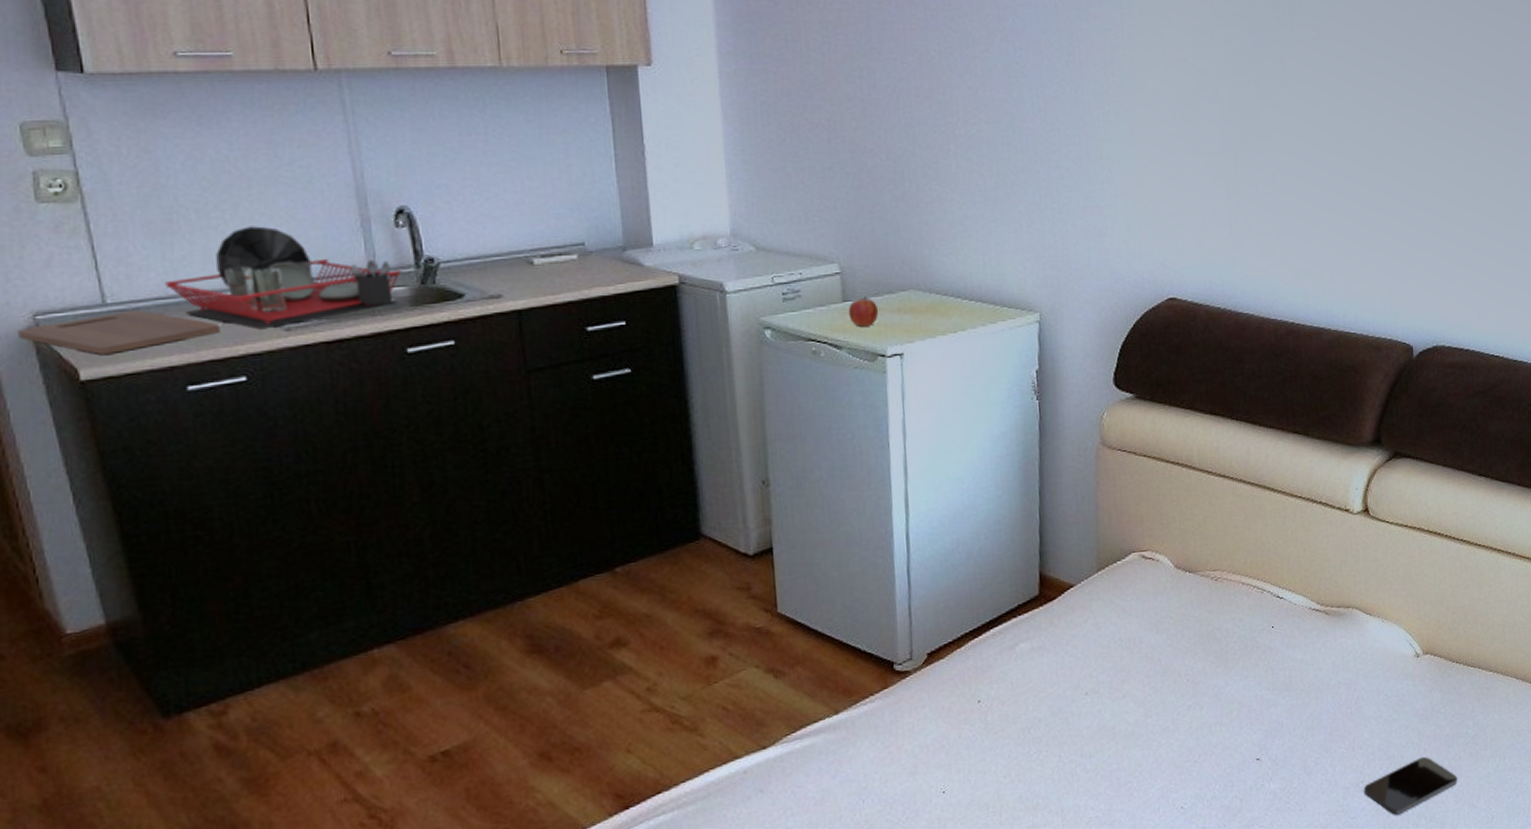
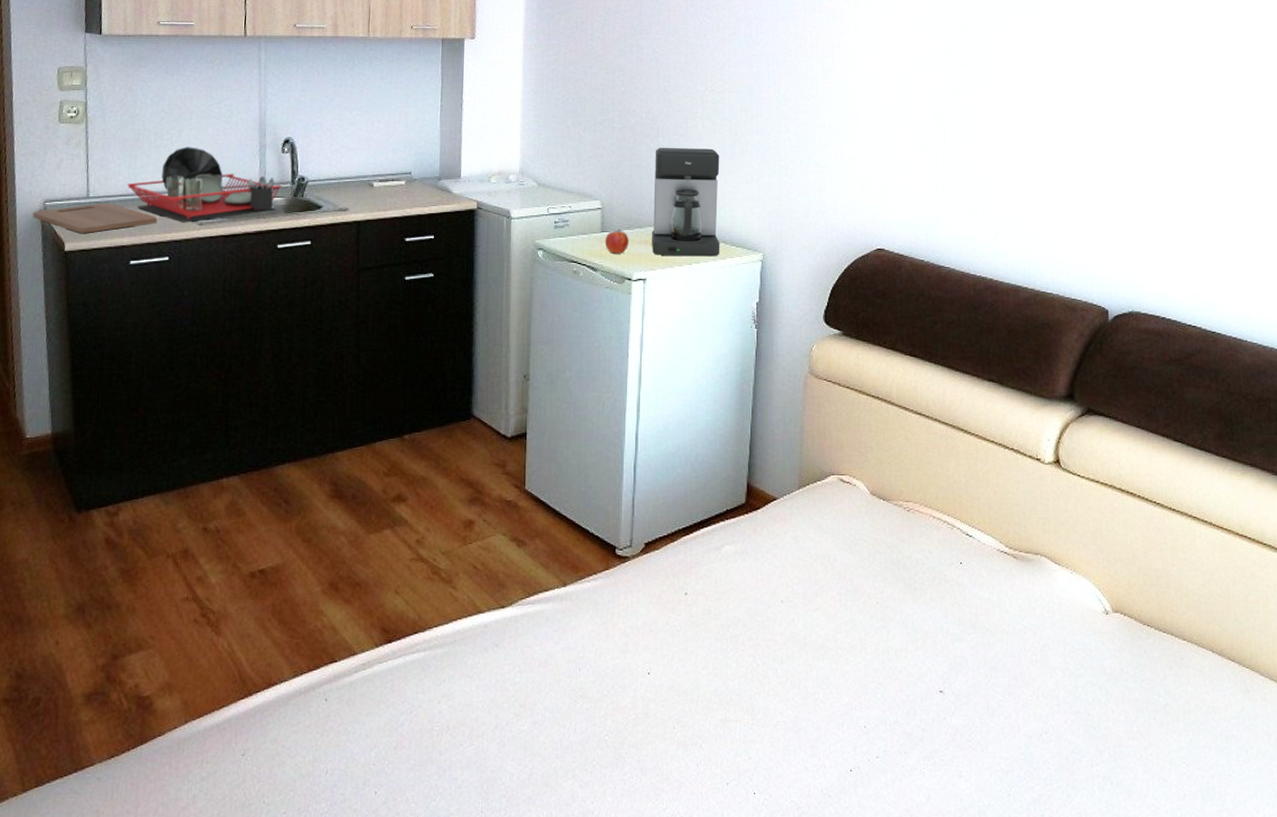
coffee maker: none [901,193,990,325] -> present [652,147,720,257]
smartphone: present [1364,756,1458,815] -> none [1048,717,1147,773]

